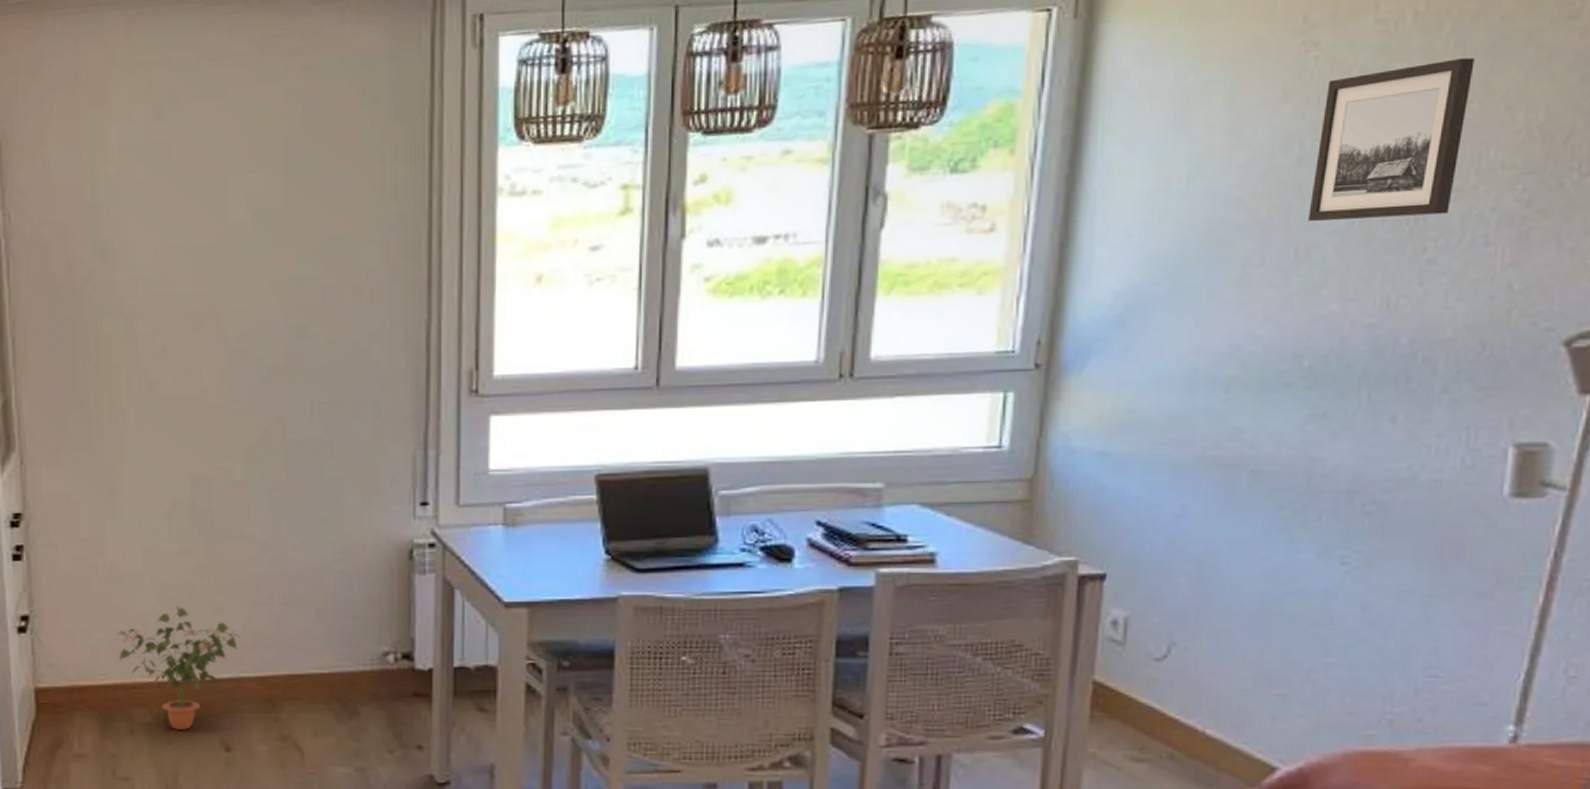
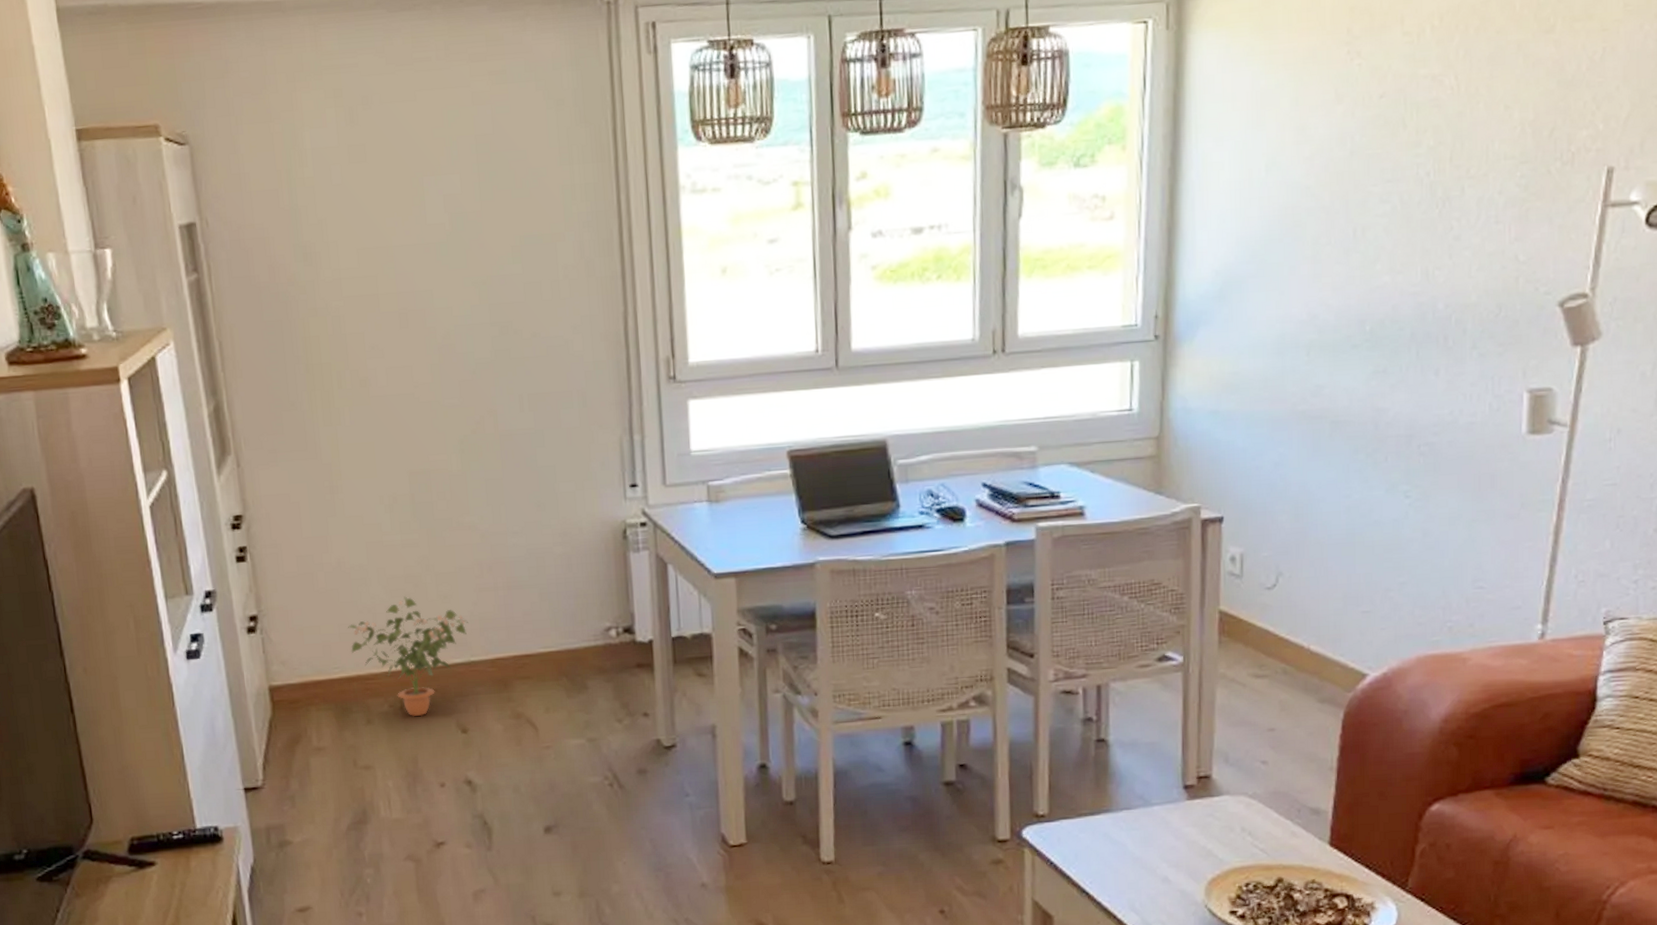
wall art: present [1308,57,1475,221] -> none [1362,65,1479,205]

